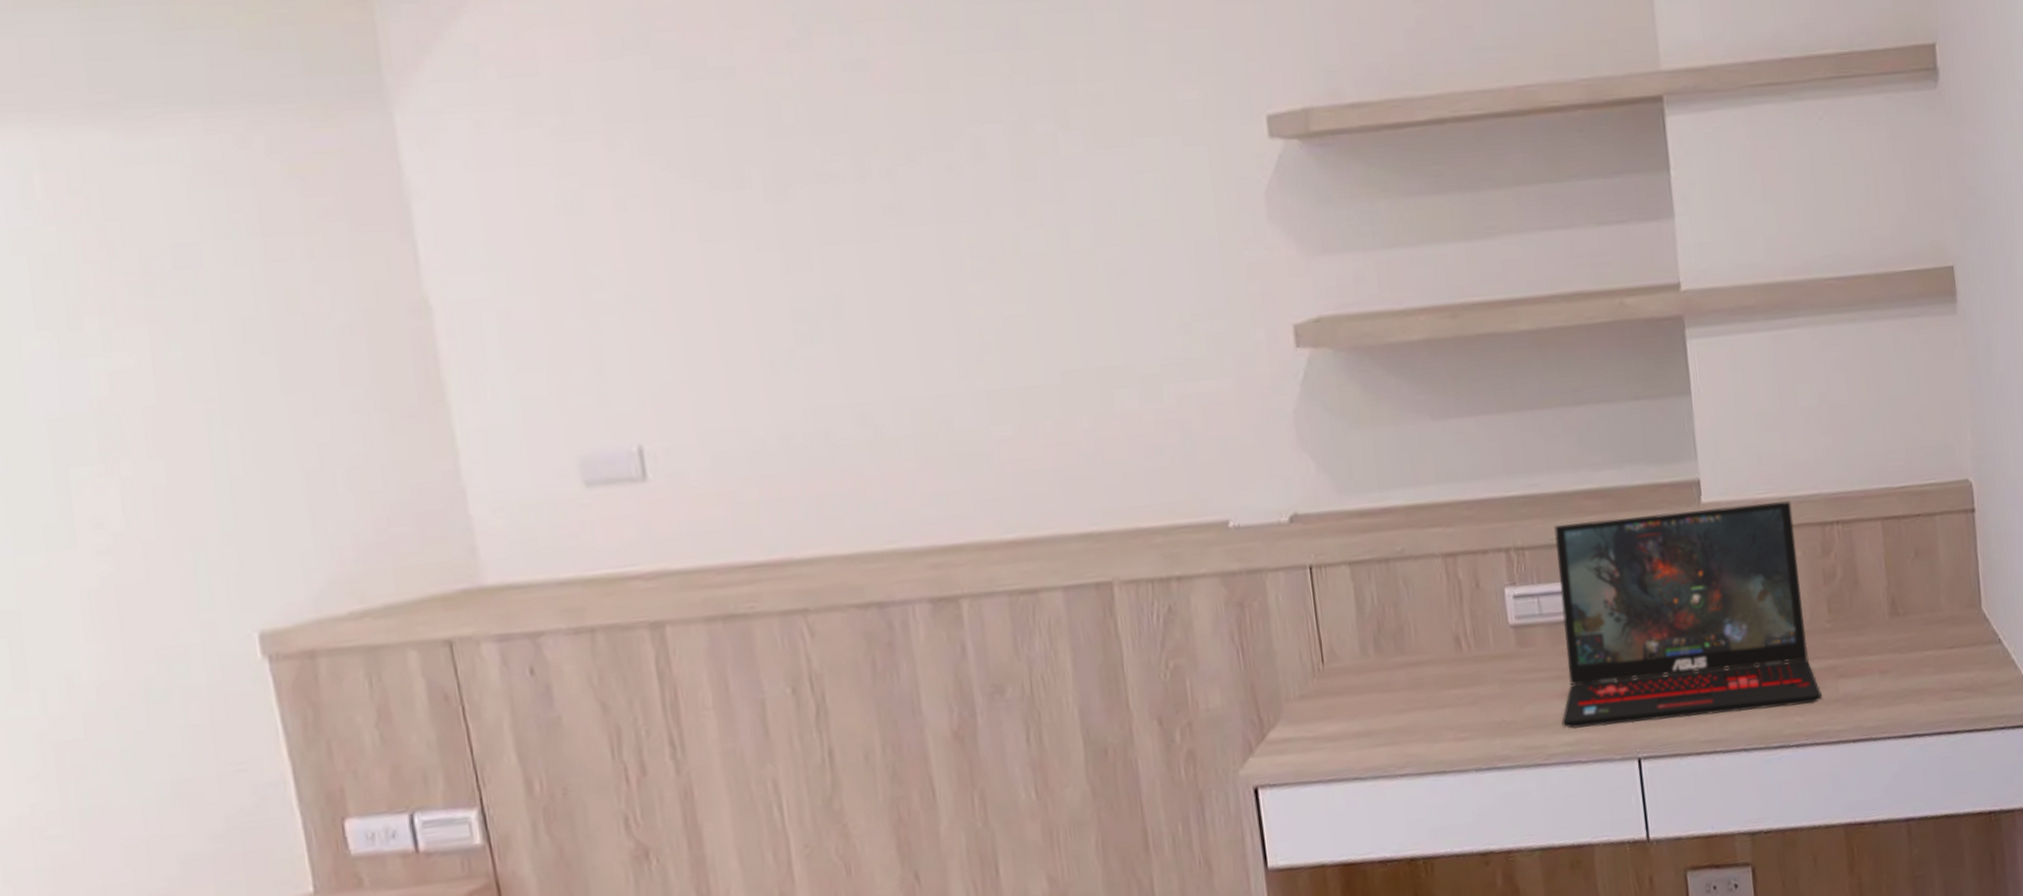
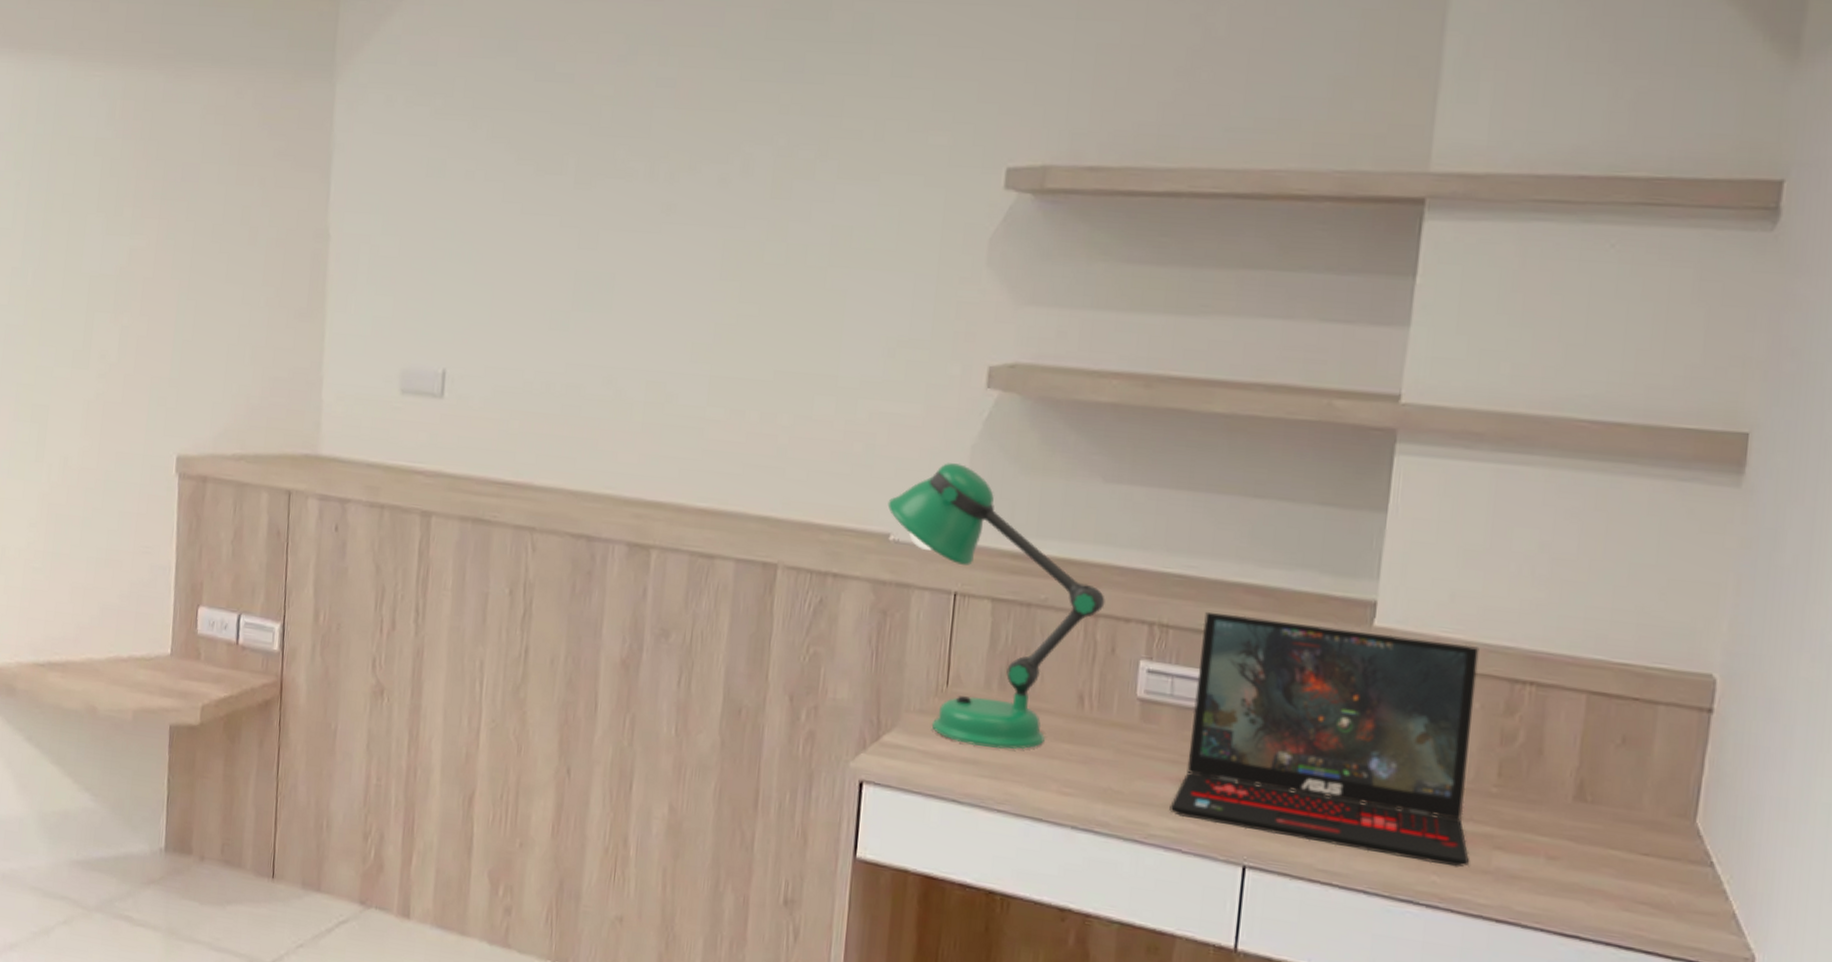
desk lamp: none [1218,431,1460,718] -> present [887,463,1105,750]

